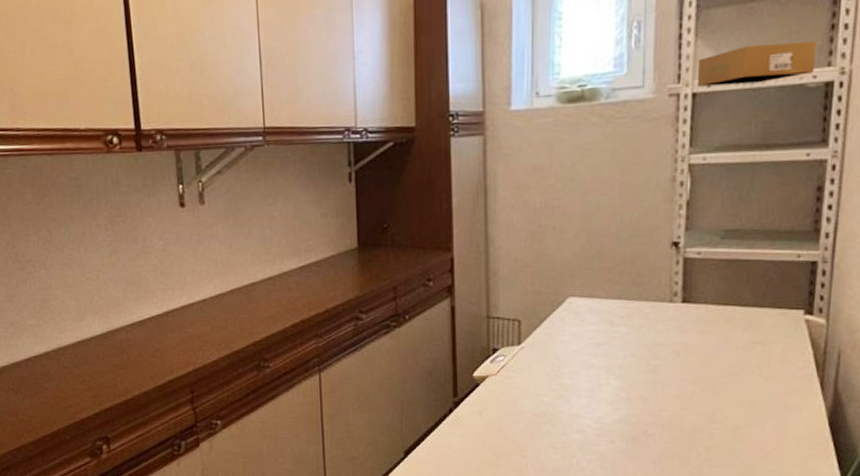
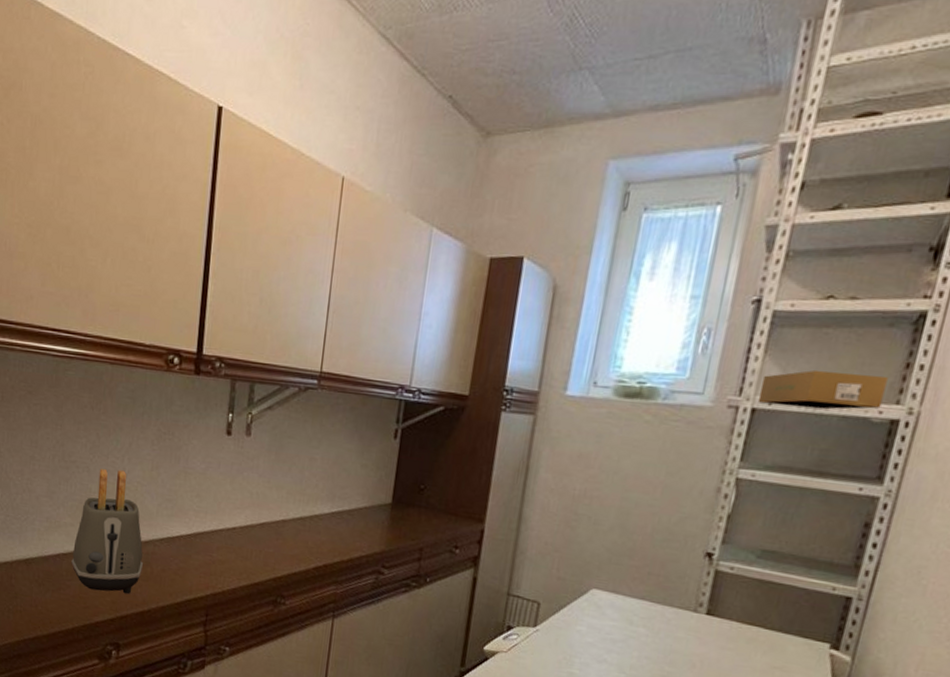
toaster: none [43,261,119,388] -> present [71,469,143,594]

